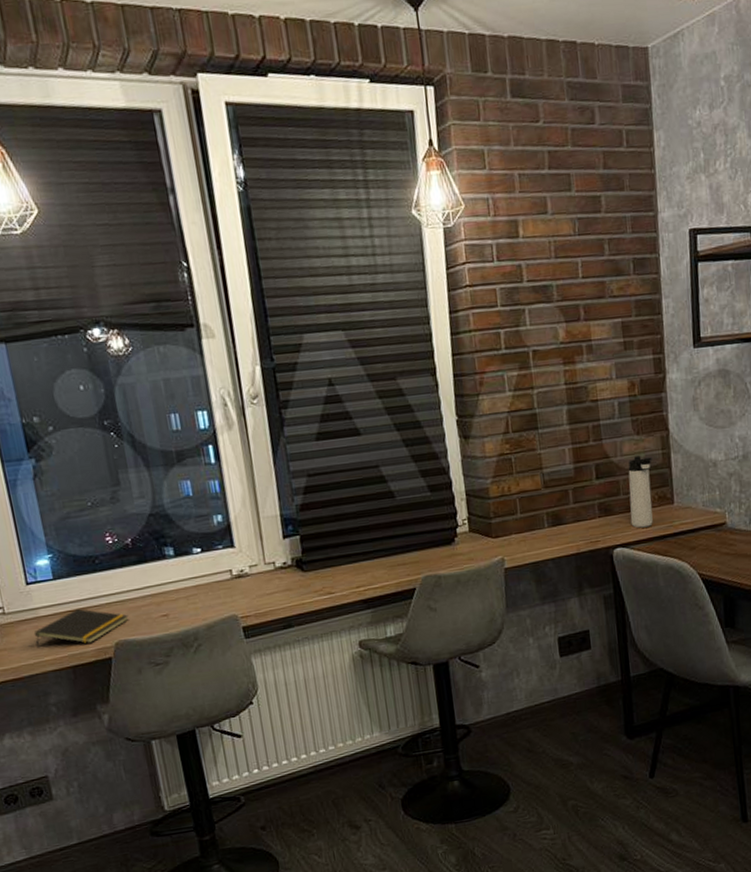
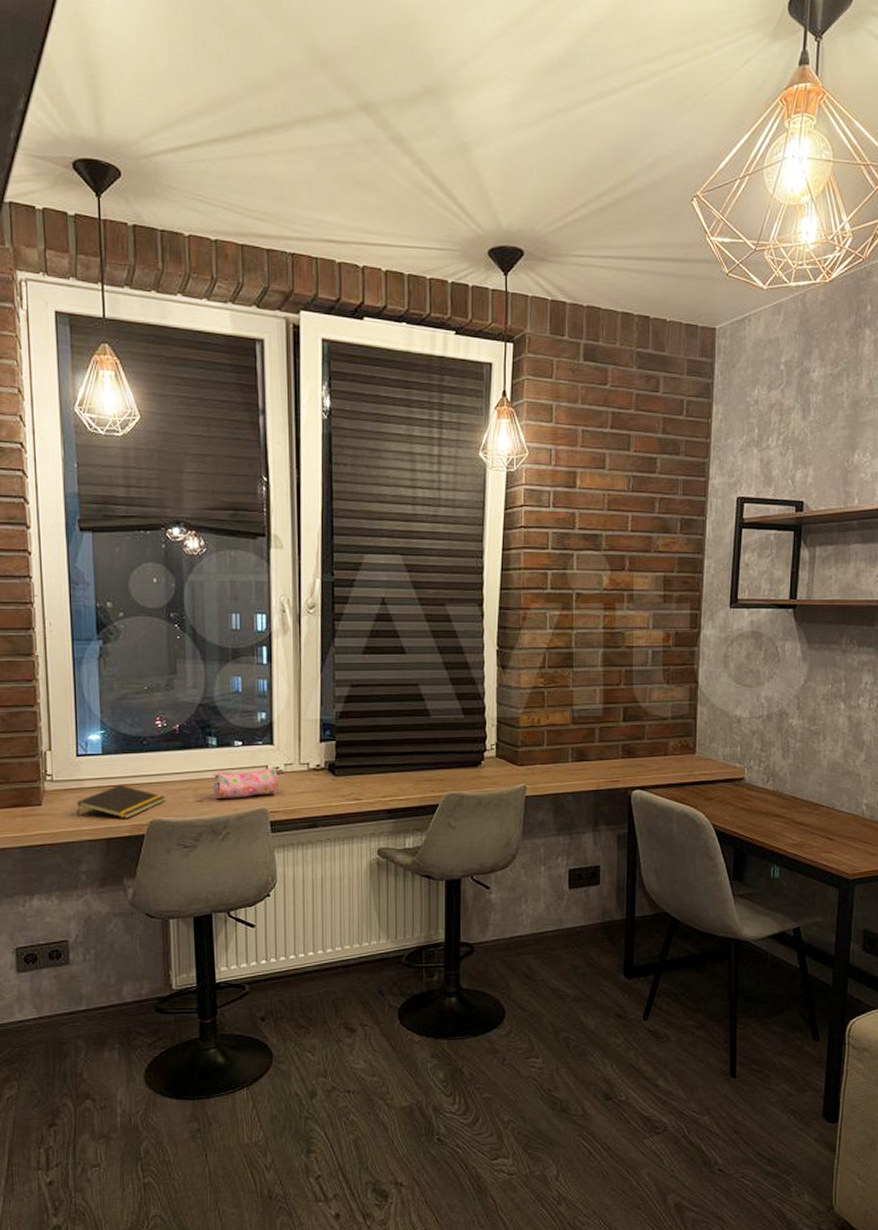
pencil case: none [174,571,246,611] -> present [212,768,278,799]
thermos bottle: present [628,456,653,528] -> none [652,704,679,773]

